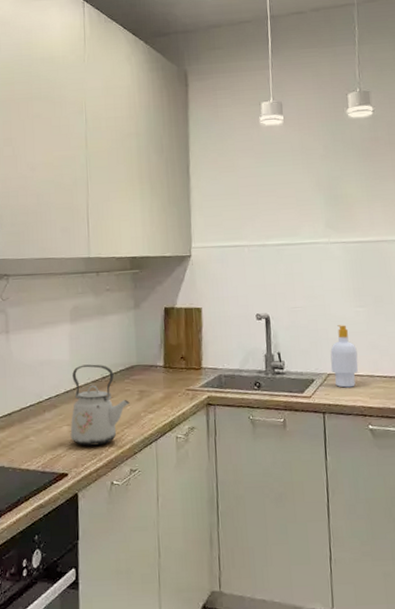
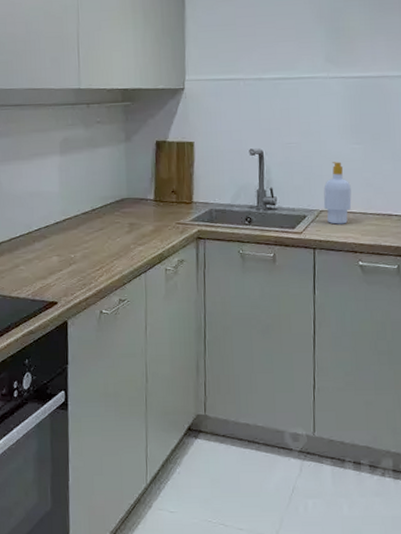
kettle: present [70,364,130,446] -> none [60,196,119,276]

